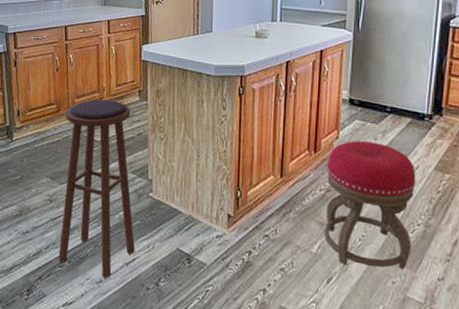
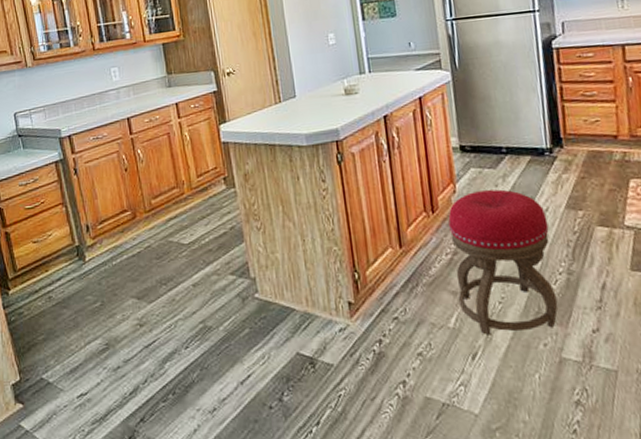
stool: present [58,99,135,278] -> none [143,193,249,405]

